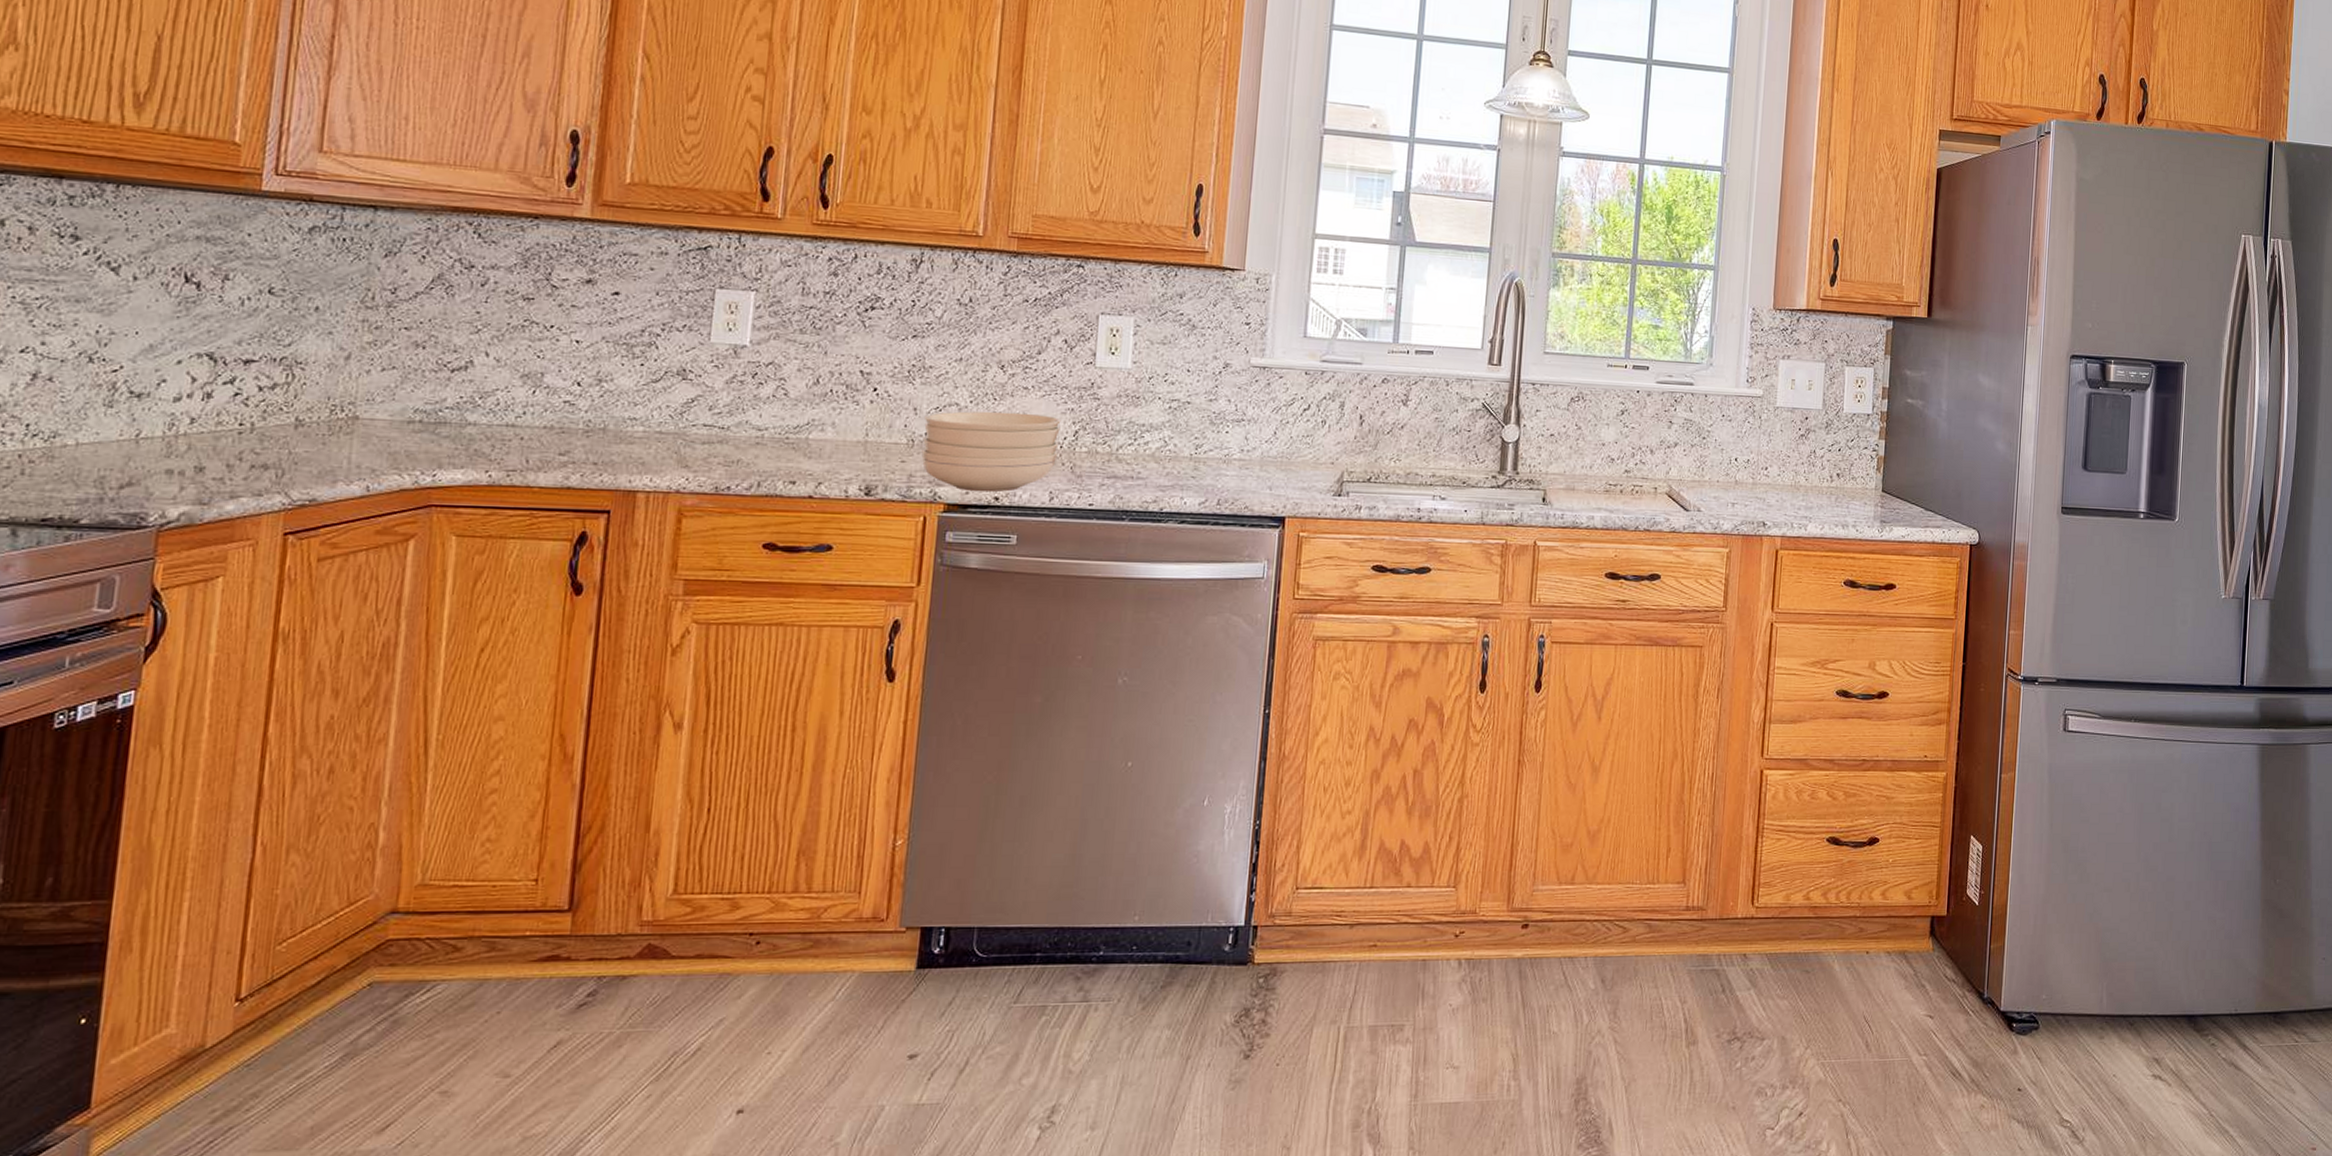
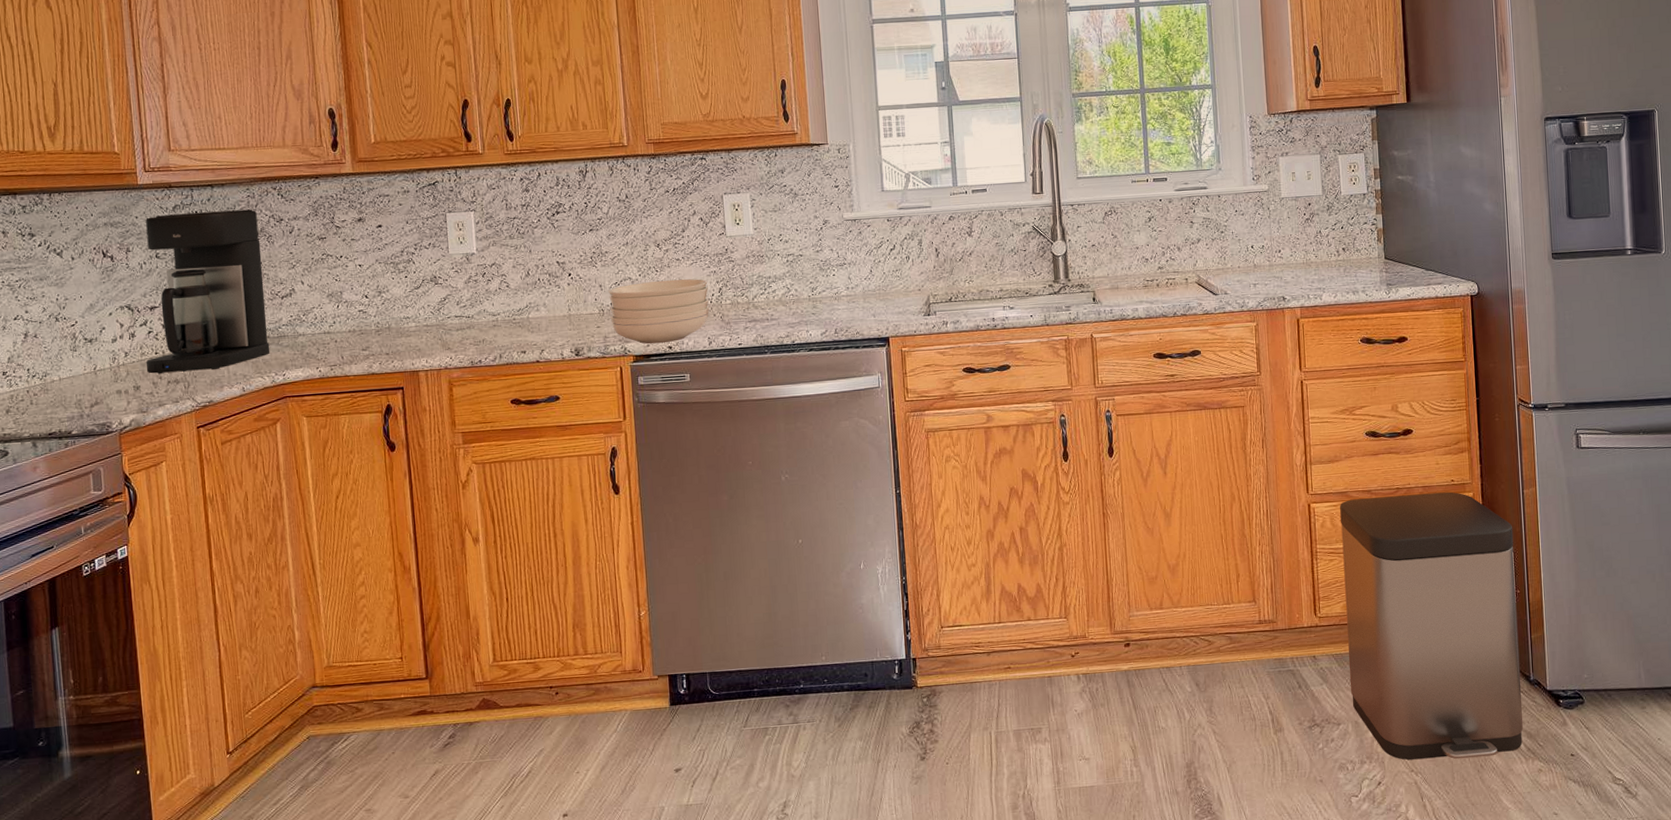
coffee maker: none [220,236,437,458] -> present [145,209,270,374]
pedal bin: none [1781,769,1985,1089] -> present [1340,492,1523,760]

